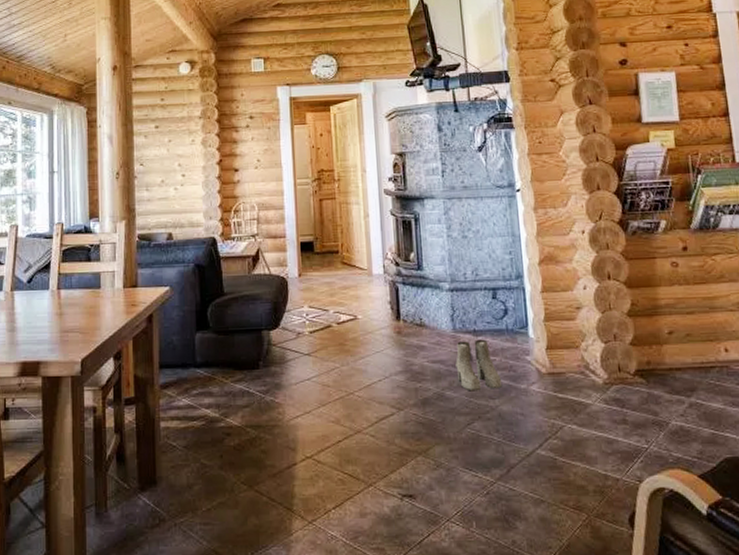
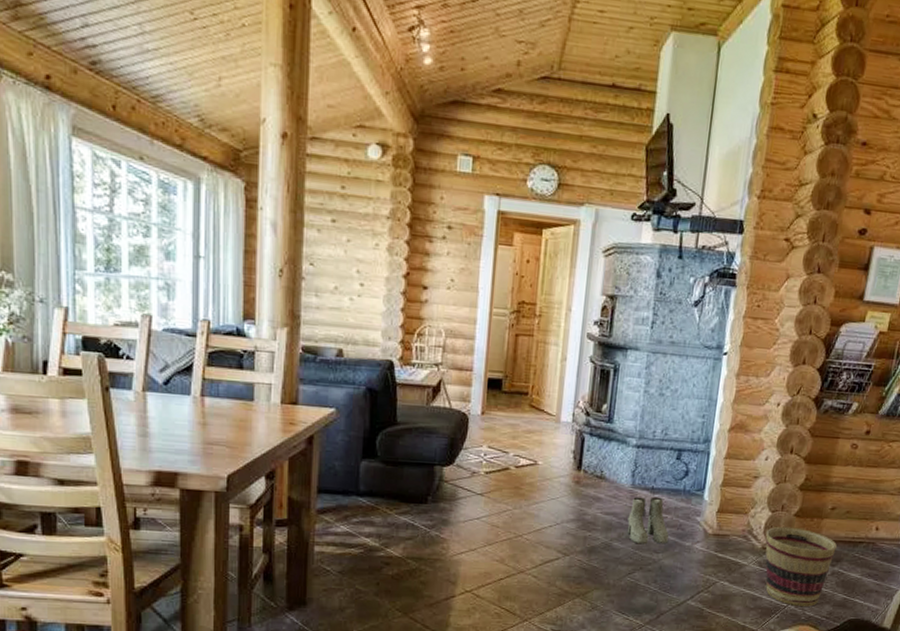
basket: none [604,357,687,447] -> present [765,526,837,607]

